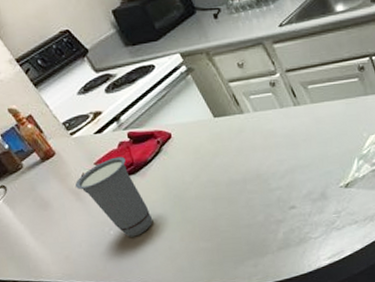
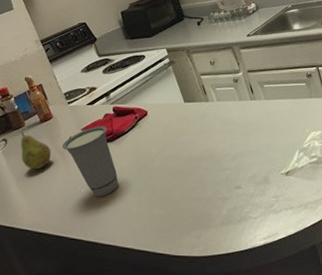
fruit: none [21,175,65,217] -> present [20,132,52,170]

